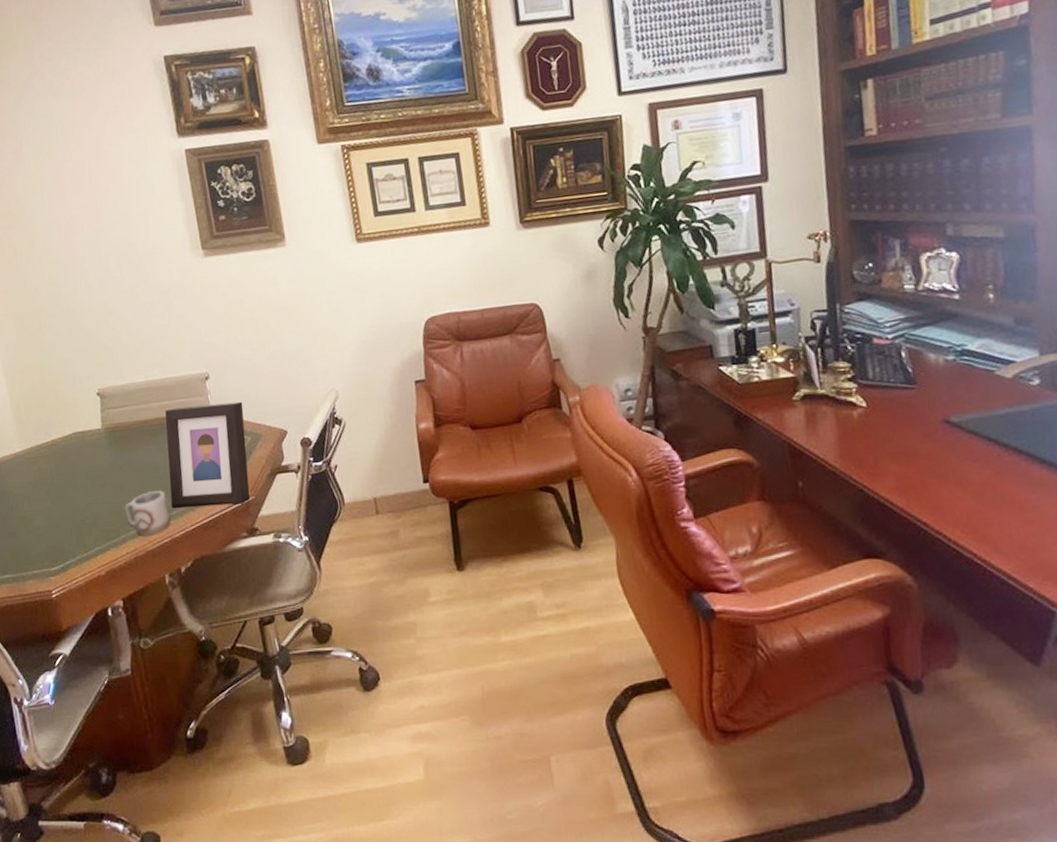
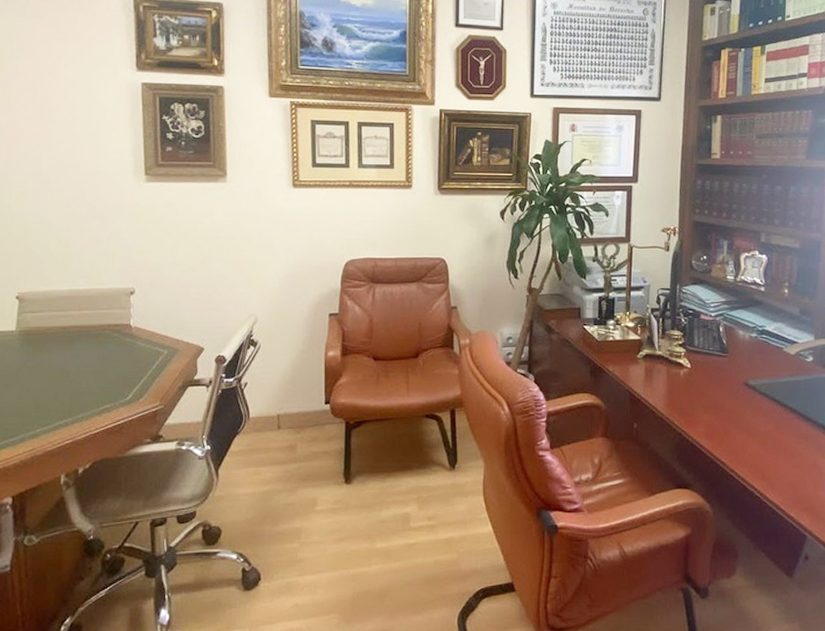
cup: present [124,489,171,538] -> none [28,393,75,438]
picture frame: present [165,401,250,509] -> none [78,317,164,413]

